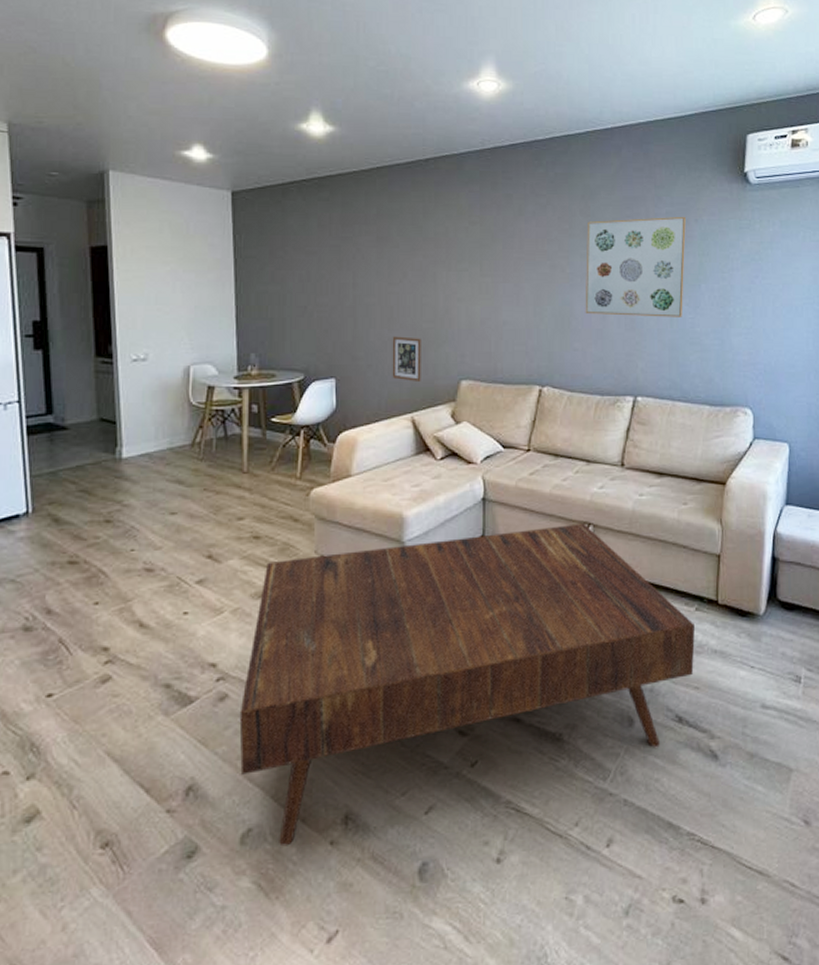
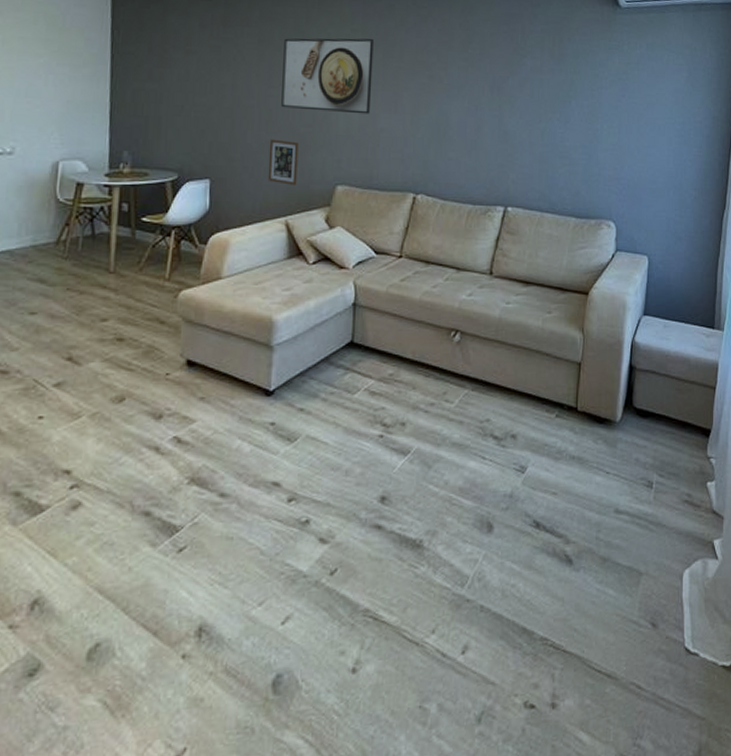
coffee table: present [239,523,695,847] -> none [90,330,554,662]
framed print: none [402,231,493,307] -> present [281,38,374,114]
wall art: present [585,216,686,317] -> none [460,34,559,132]

